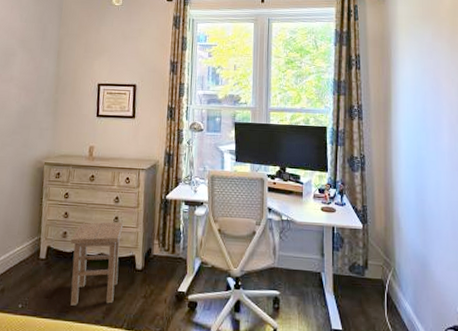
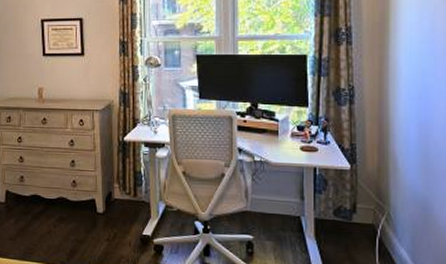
stool: present [70,222,124,306] -> none [29,165,81,248]

